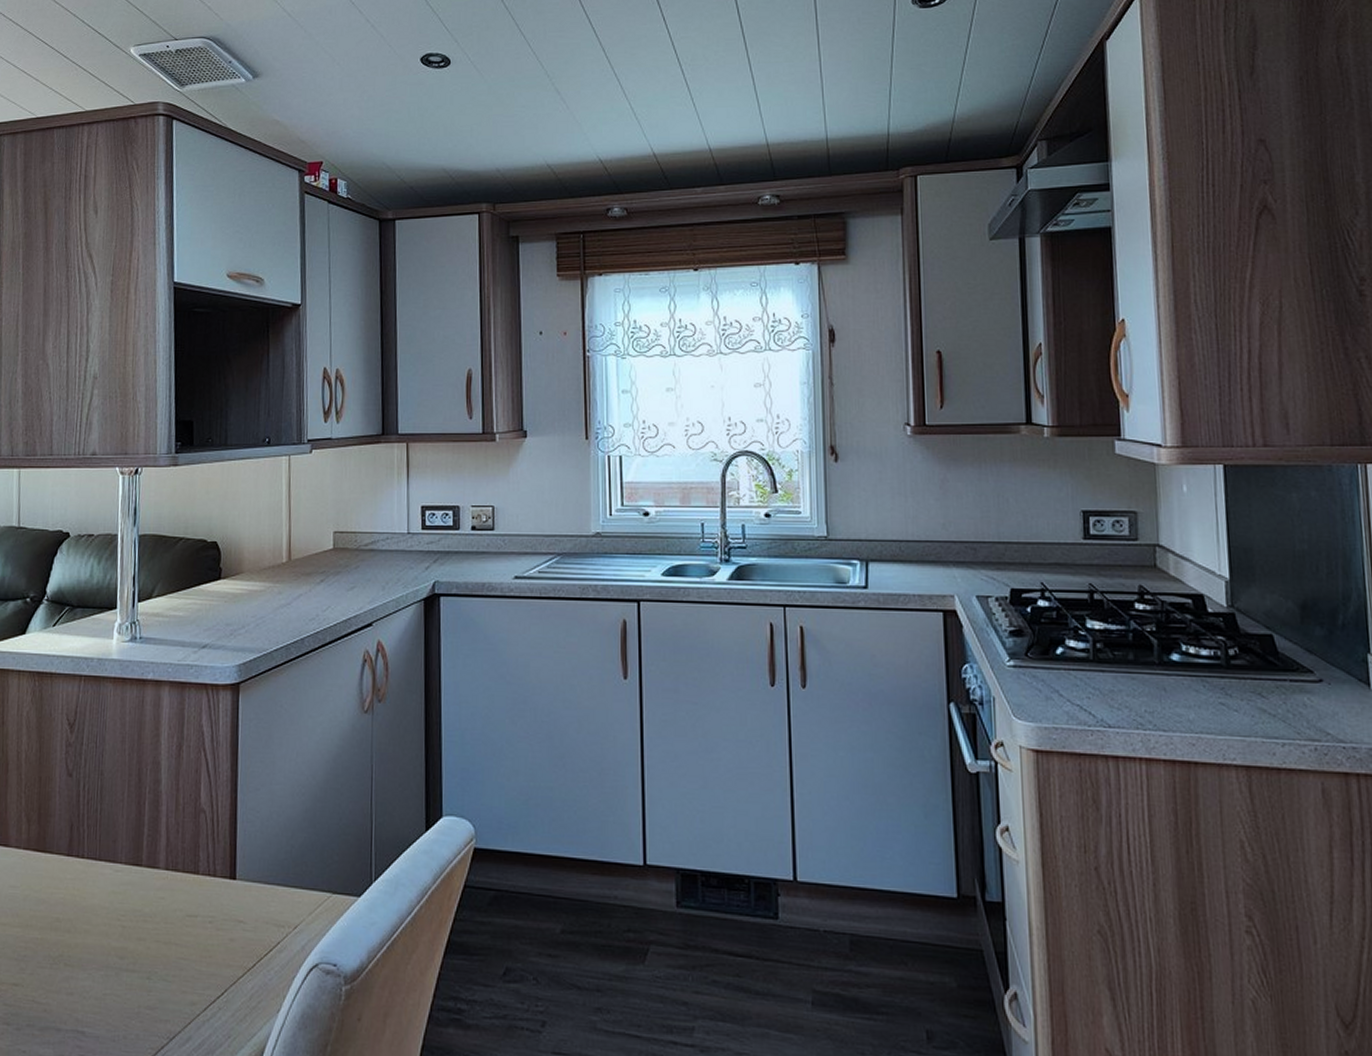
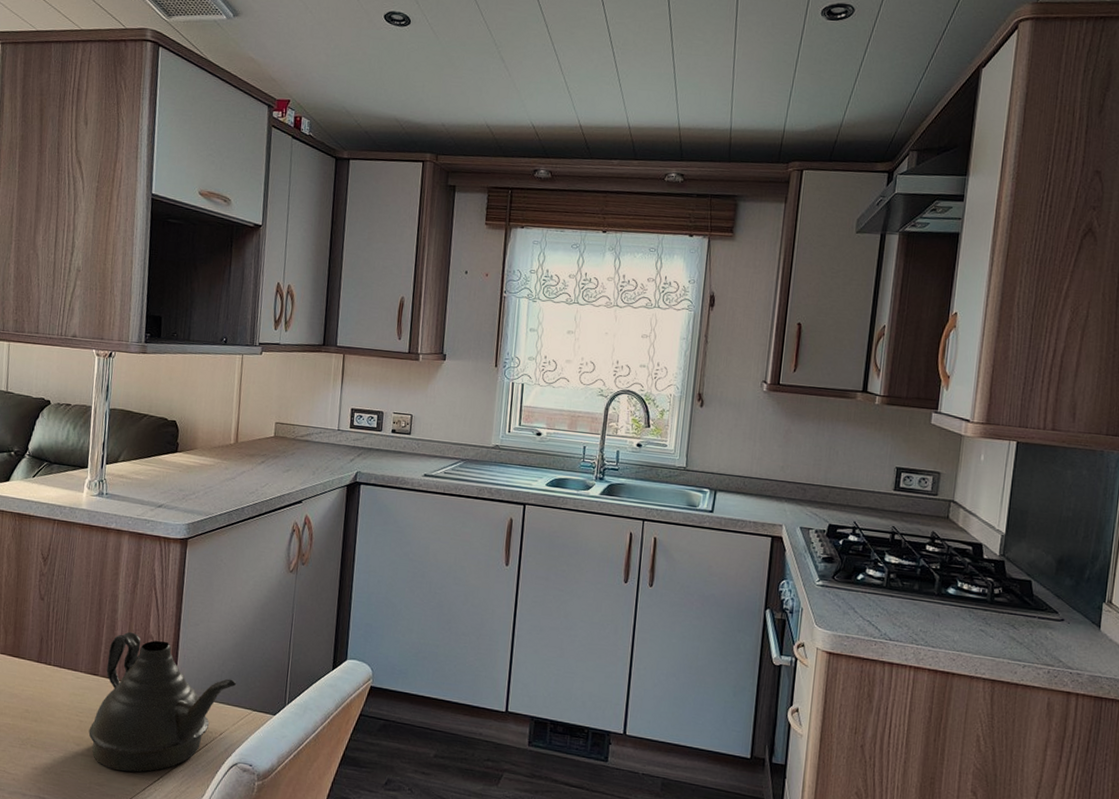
teapot: none [134,806,311,988] -> present [88,631,237,772]

